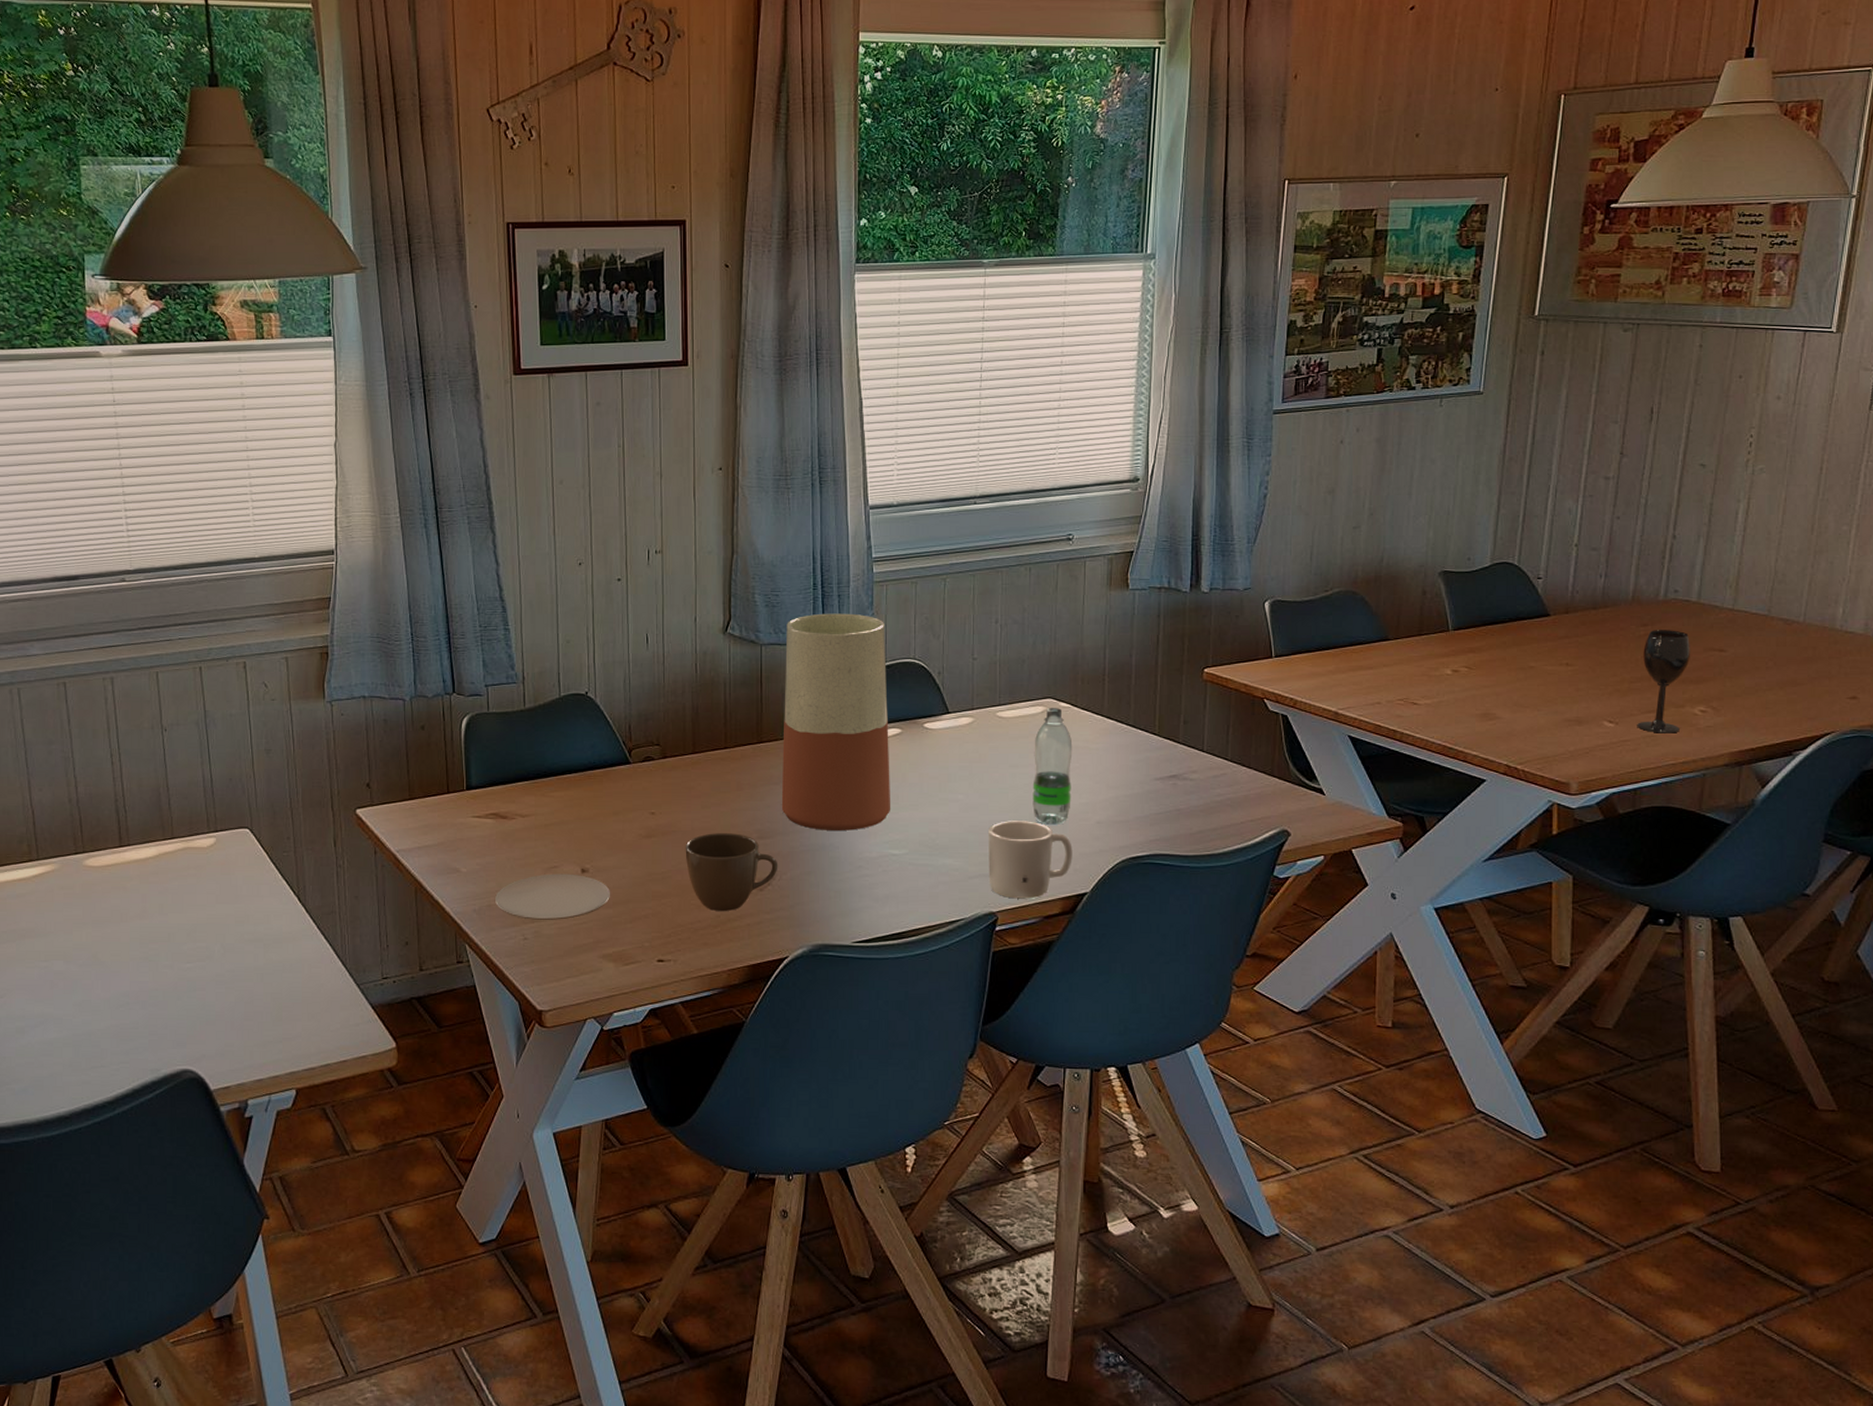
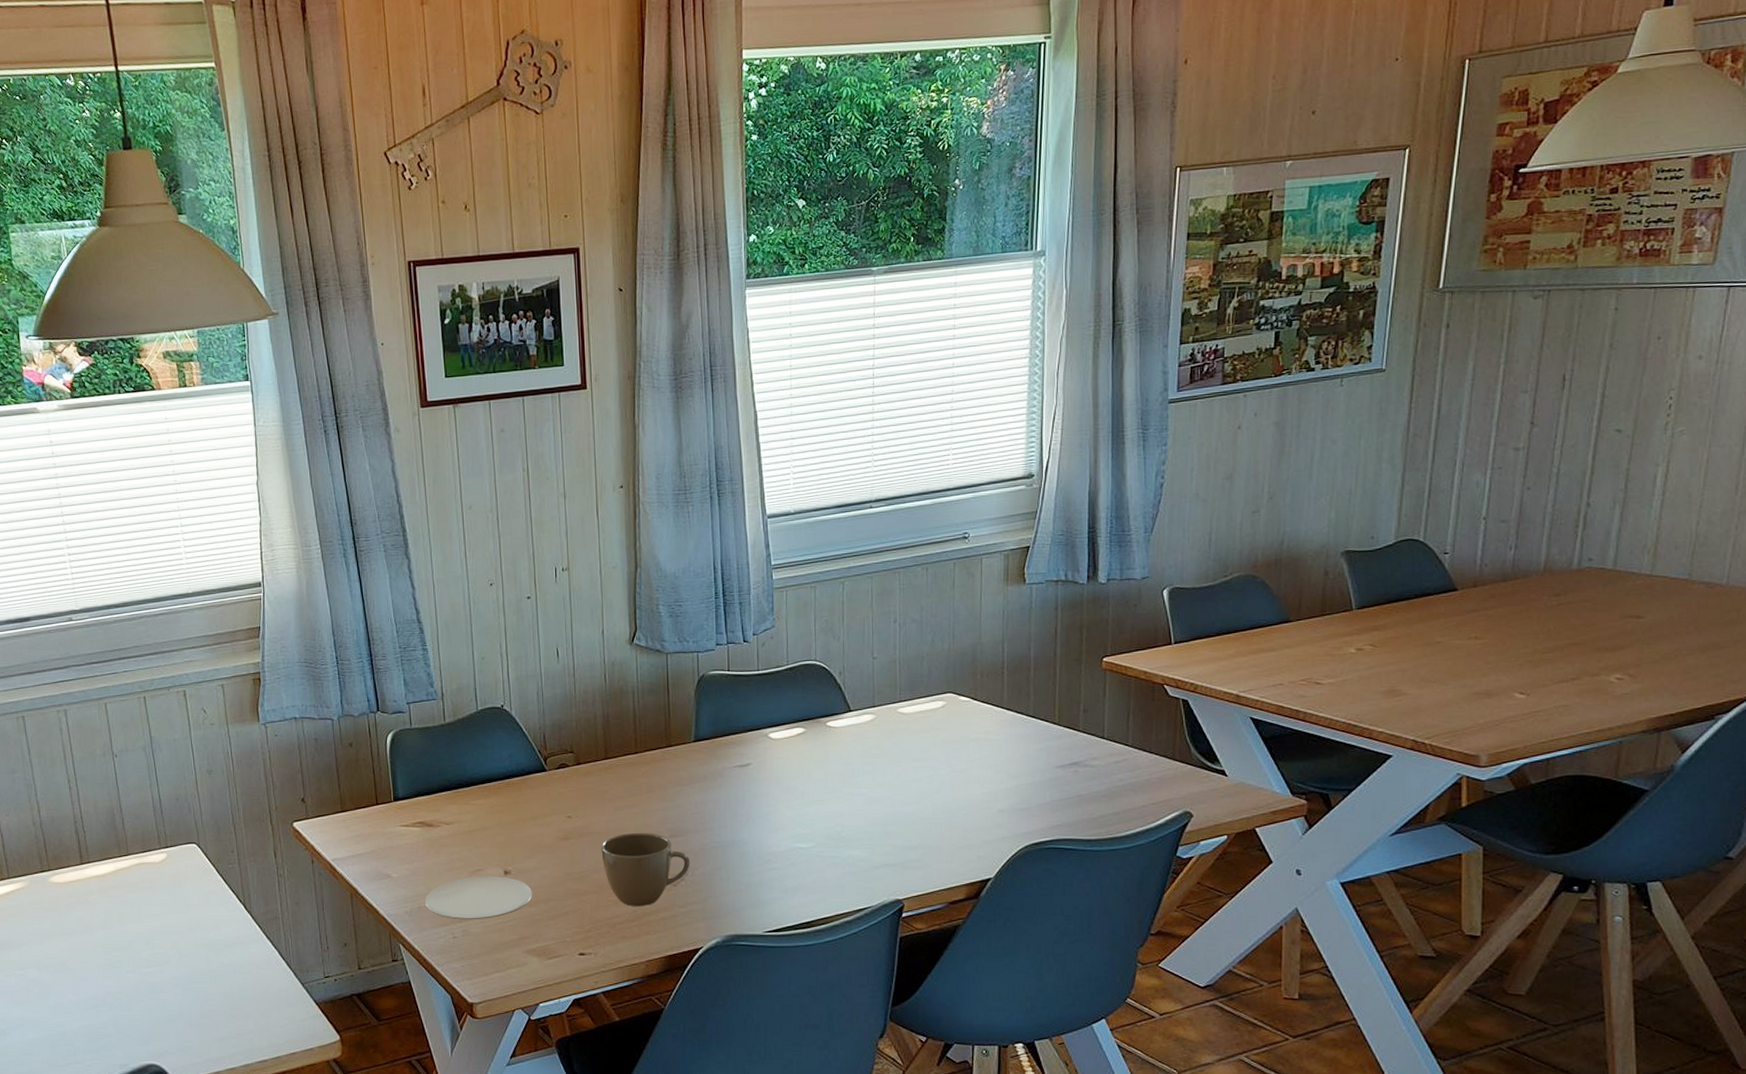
vase: present [781,613,891,830] -> none [690,619,797,827]
mug: present [988,821,1073,899] -> none [893,811,976,886]
bottle: present [1032,708,1073,825] -> none [935,702,974,815]
wine glass: present [1637,630,1691,733] -> none [1549,598,1607,703]

